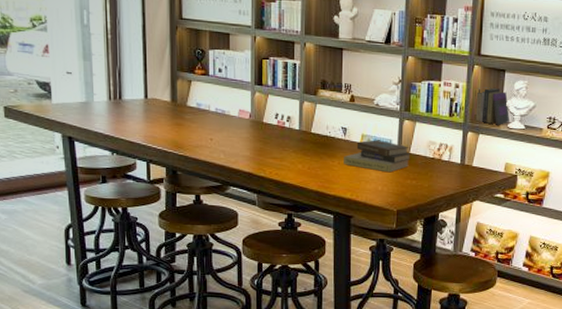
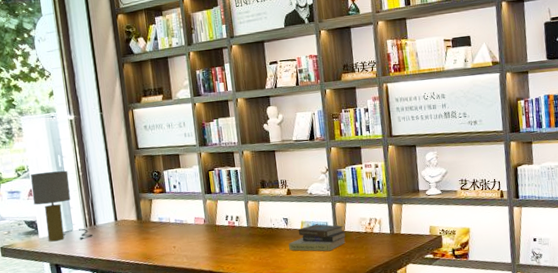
table lamp: none [48,26,116,114] -> present [31,170,93,242]
books: present [473,87,510,125] -> none [393,162,428,195]

